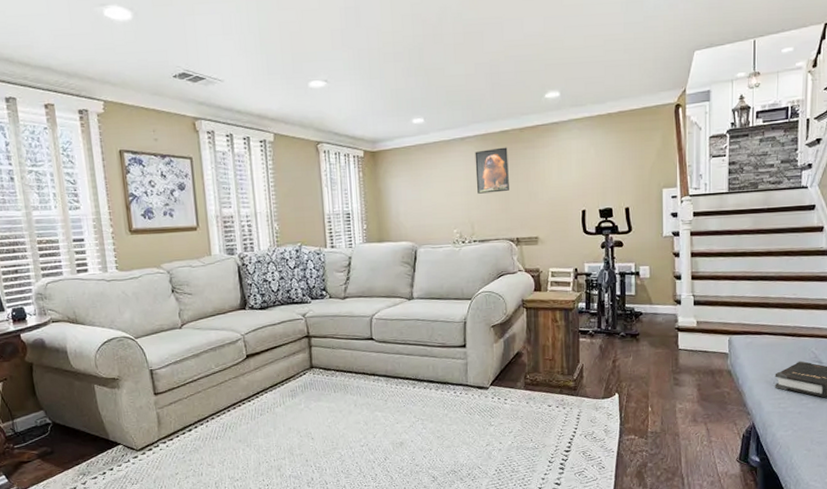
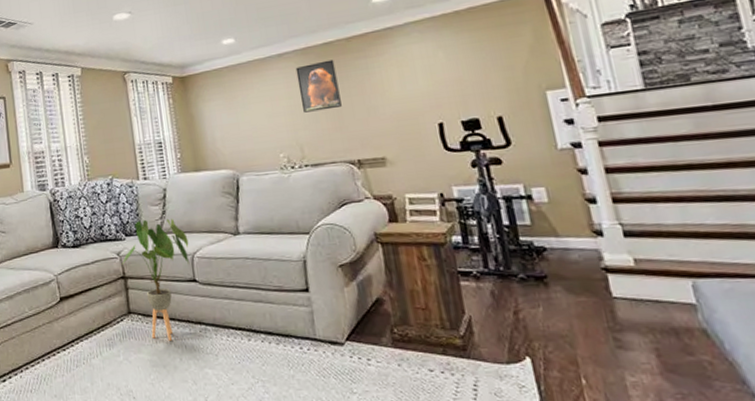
house plant: none [306,284,369,390] -> present [121,218,189,341]

